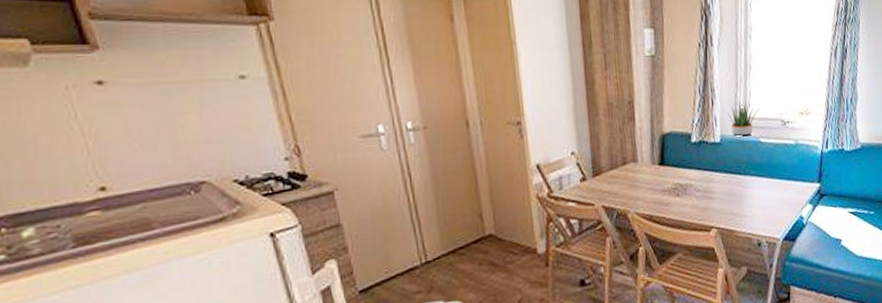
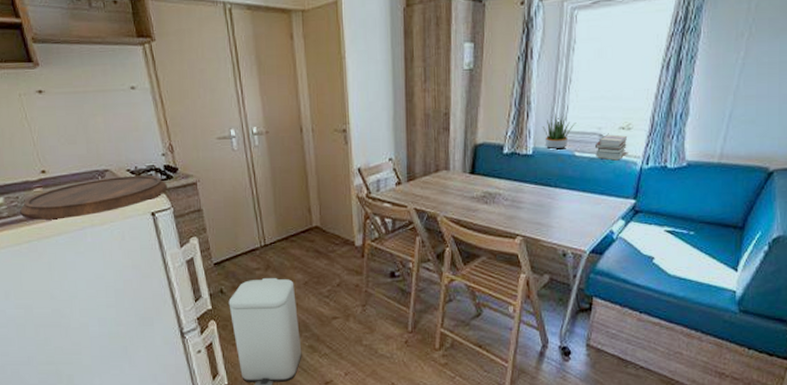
cutting board: none [62,185,293,256] -> present [20,175,167,220]
books: none [778,119,809,146] -> present [594,134,628,161]

